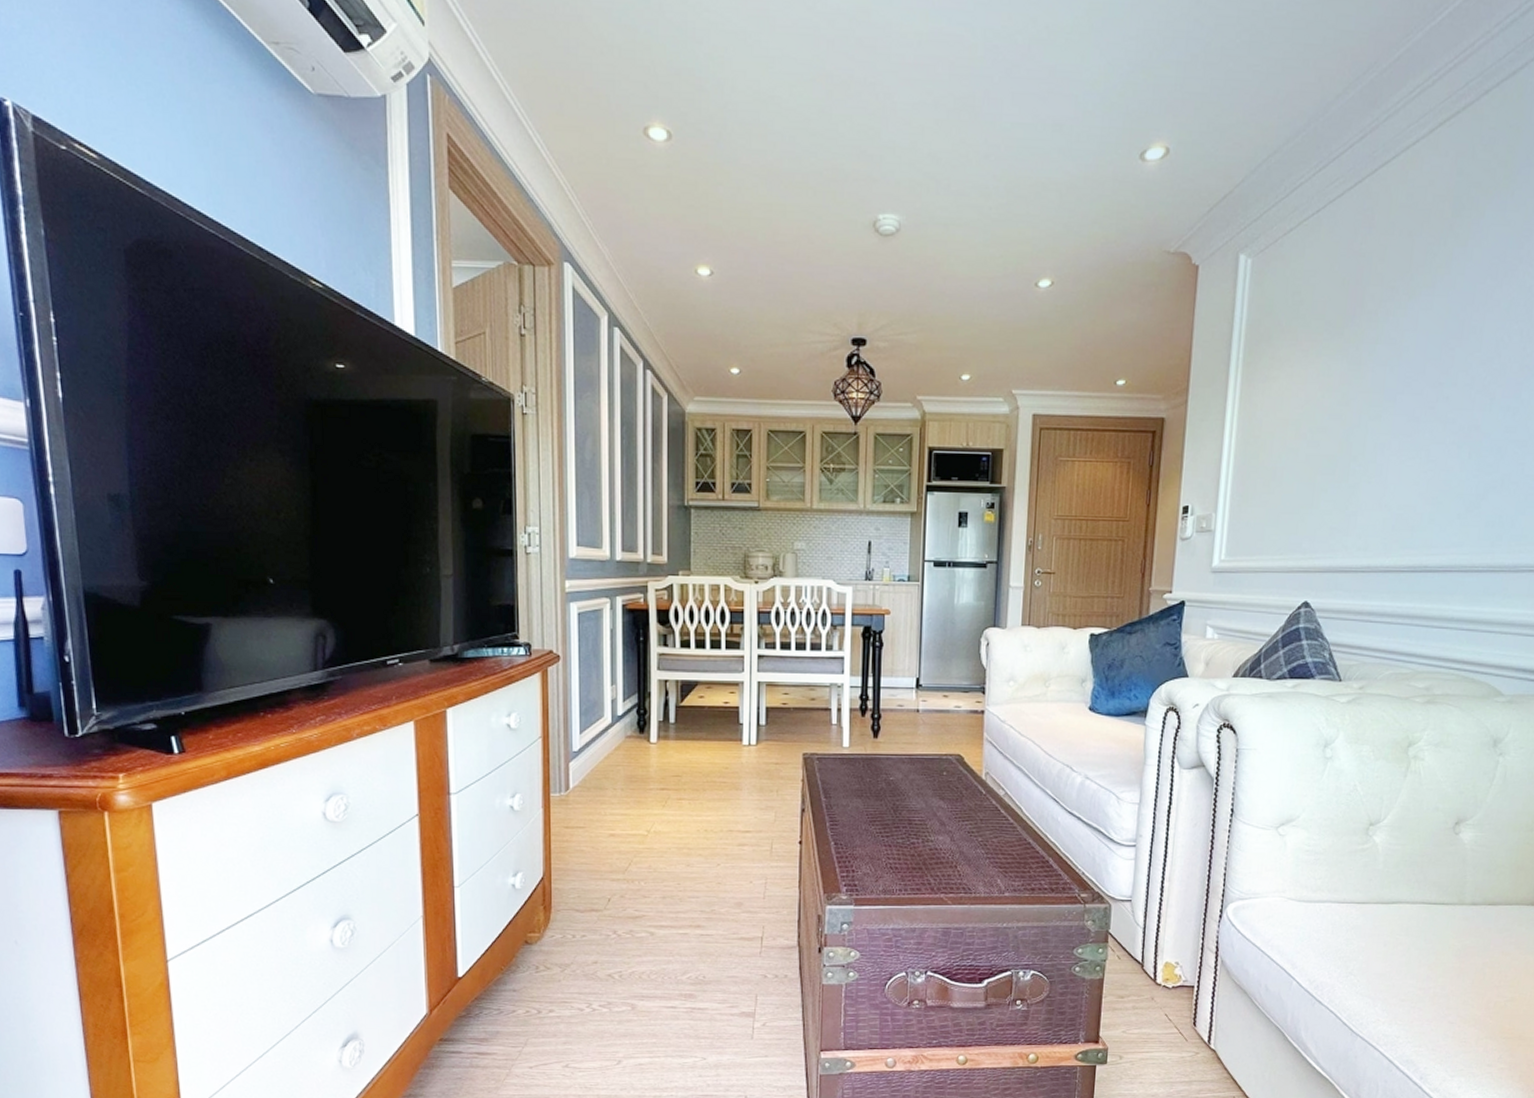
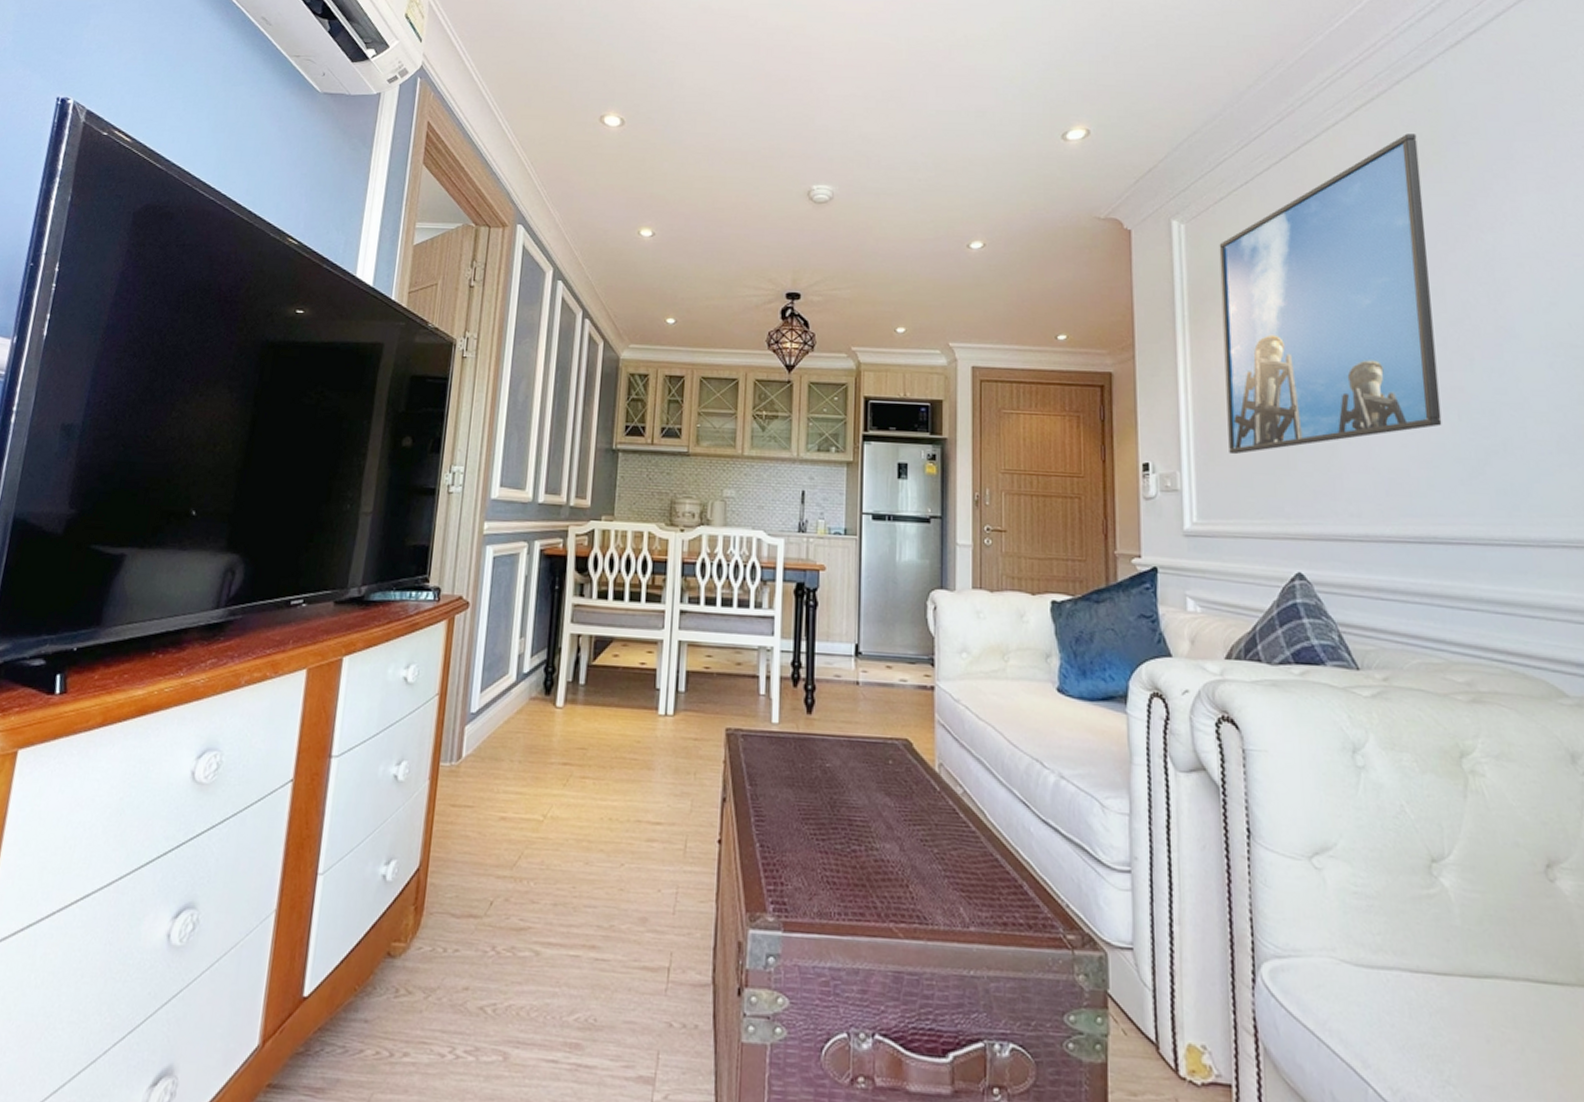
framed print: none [1262,154,1493,496] -> present [1219,134,1442,455]

